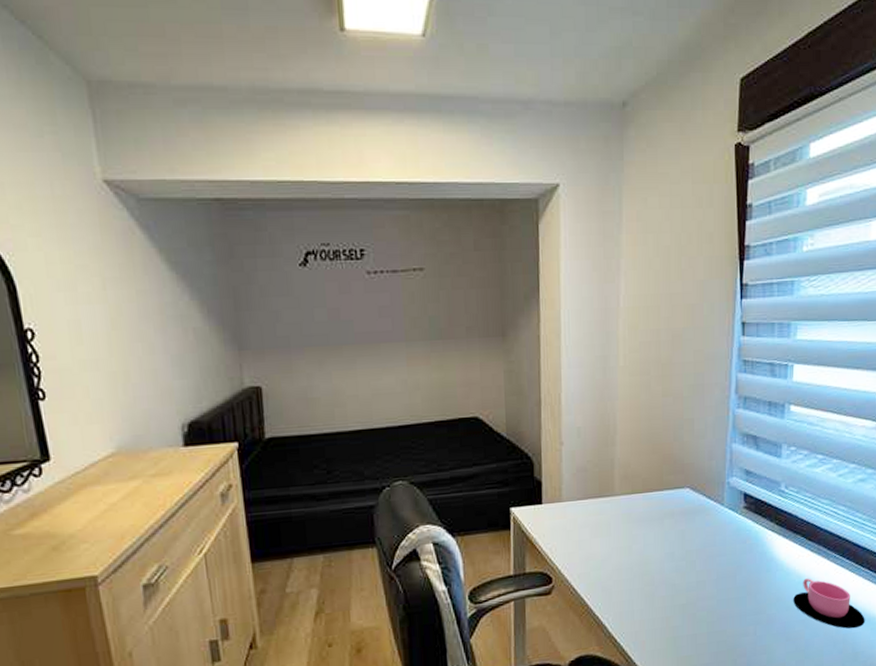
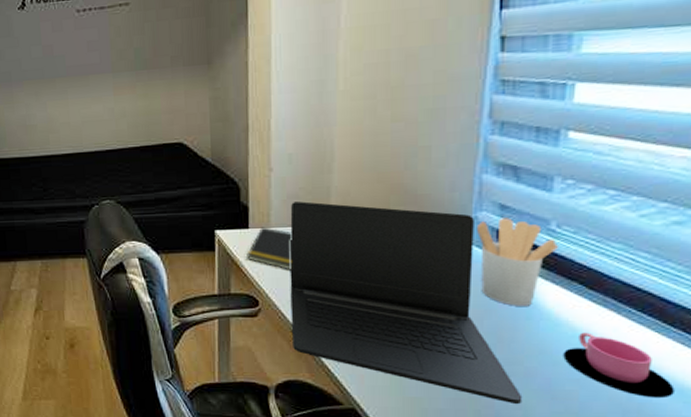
notepad: none [540,501,582,544] -> present [247,227,293,270]
laptop: none [579,474,766,650] -> present [289,201,523,405]
utensil holder: none [729,482,786,561] -> present [476,218,558,306]

